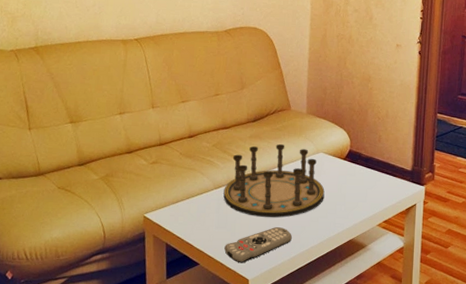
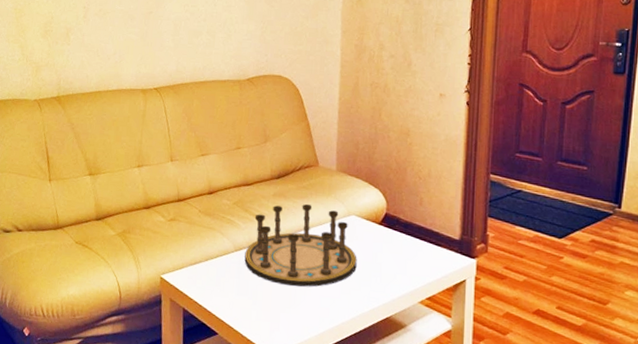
remote control: present [224,227,292,263] -> none [245,297,320,336]

